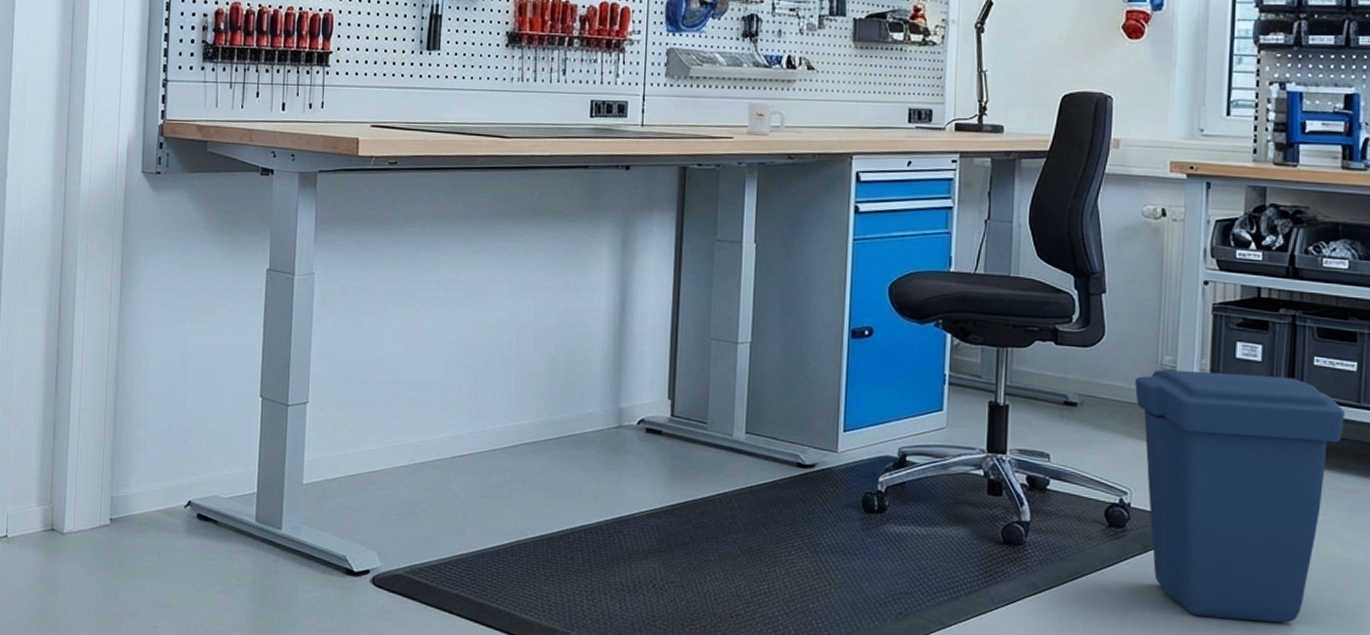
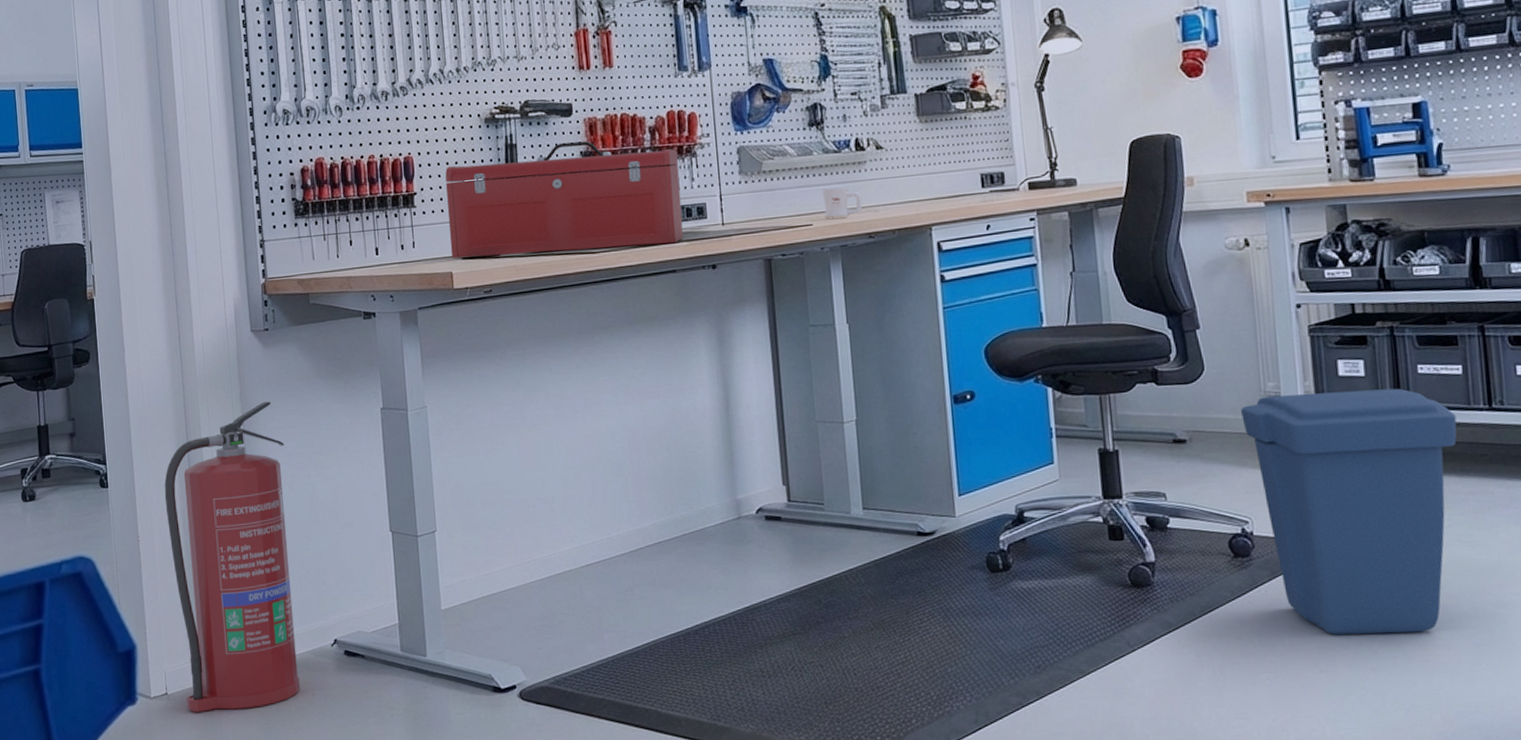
fire extinguisher: none [25,247,162,562] -> present [164,401,300,713]
toolbox: none [359,20,605,139] -> present [445,141,683,259]

